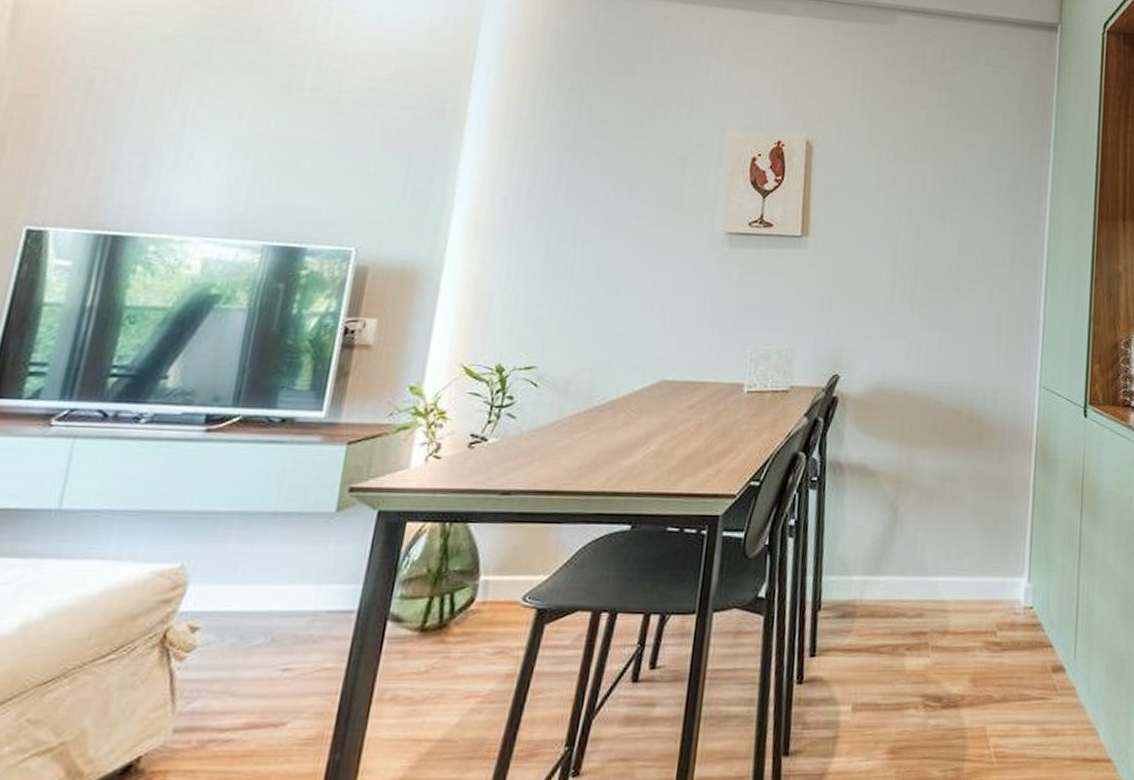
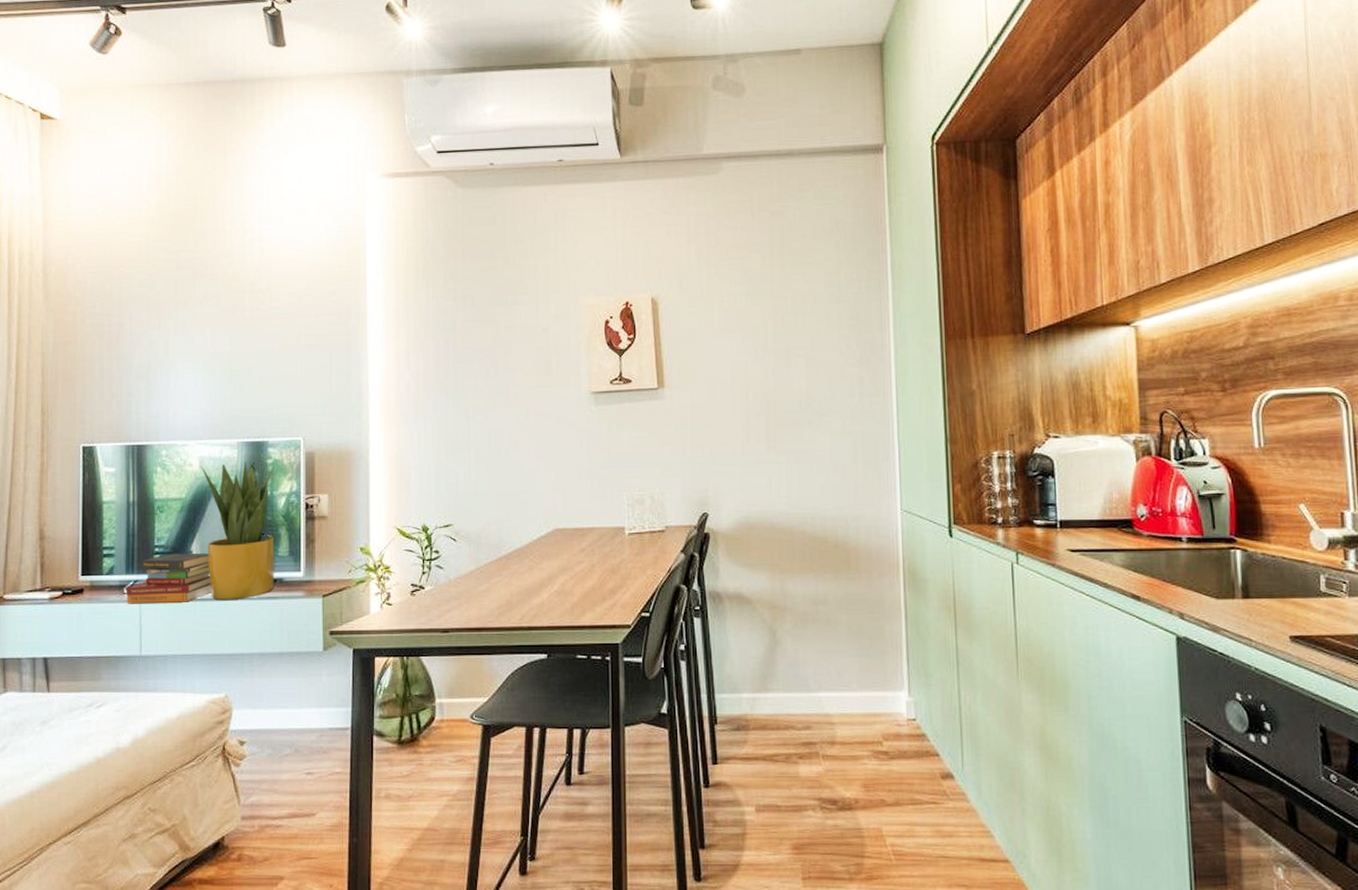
books: none [52,376,193,442] -> present [125,553,212,604]
planter: none [185,270,315,442] -> present [201,461,277,601]

